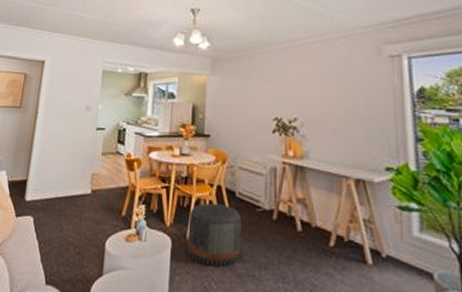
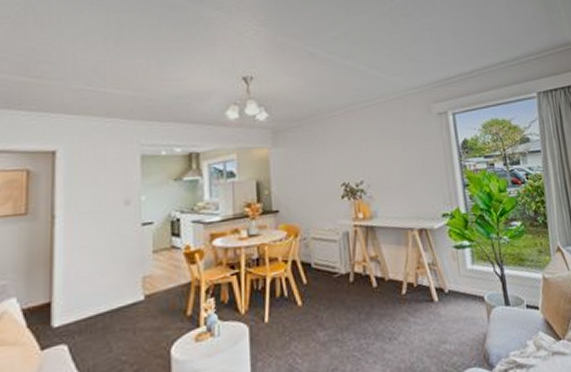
pouf: present [187,202,242,266] -> none [265,278,323,343]

